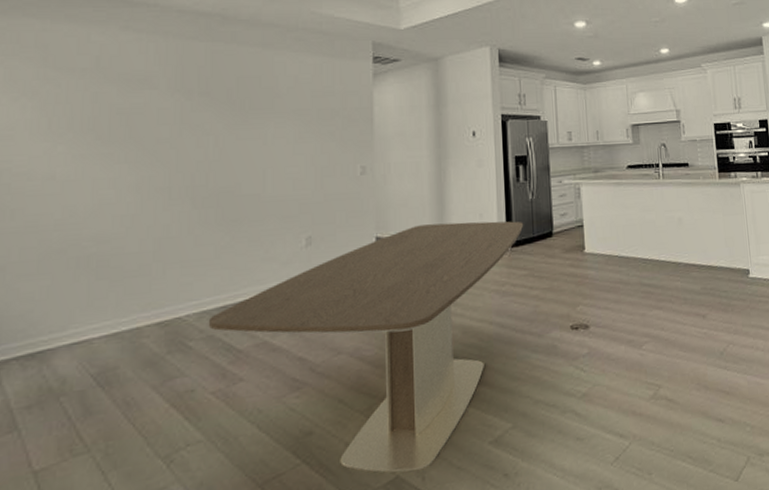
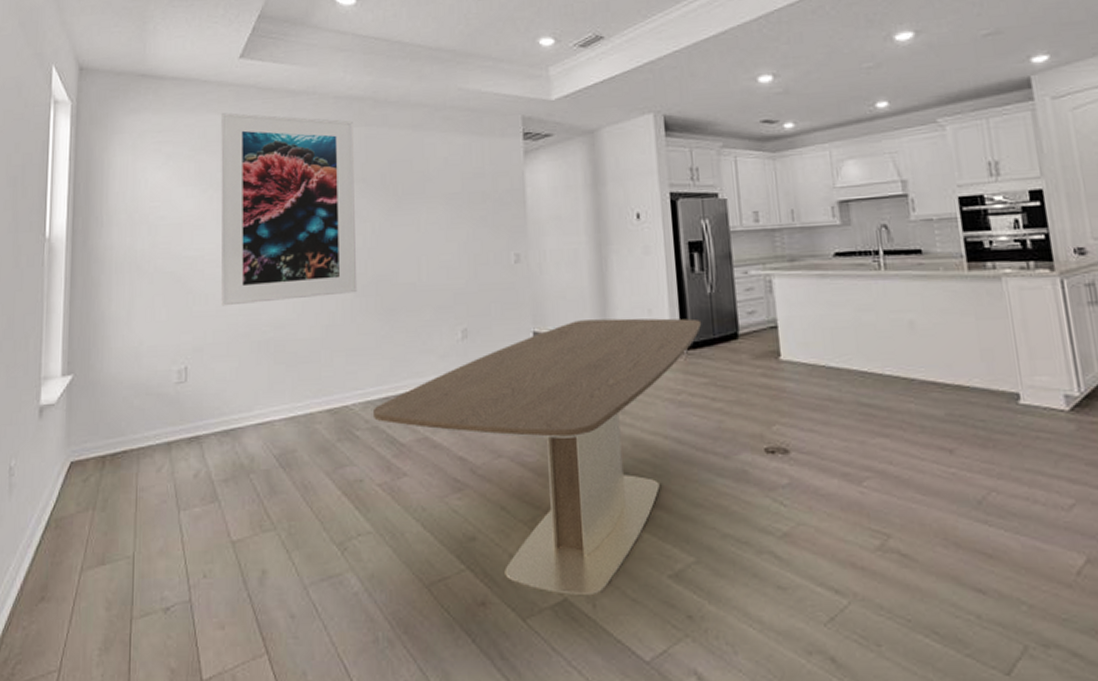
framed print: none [32,18,198,222] -> present [221,112,358,306]

